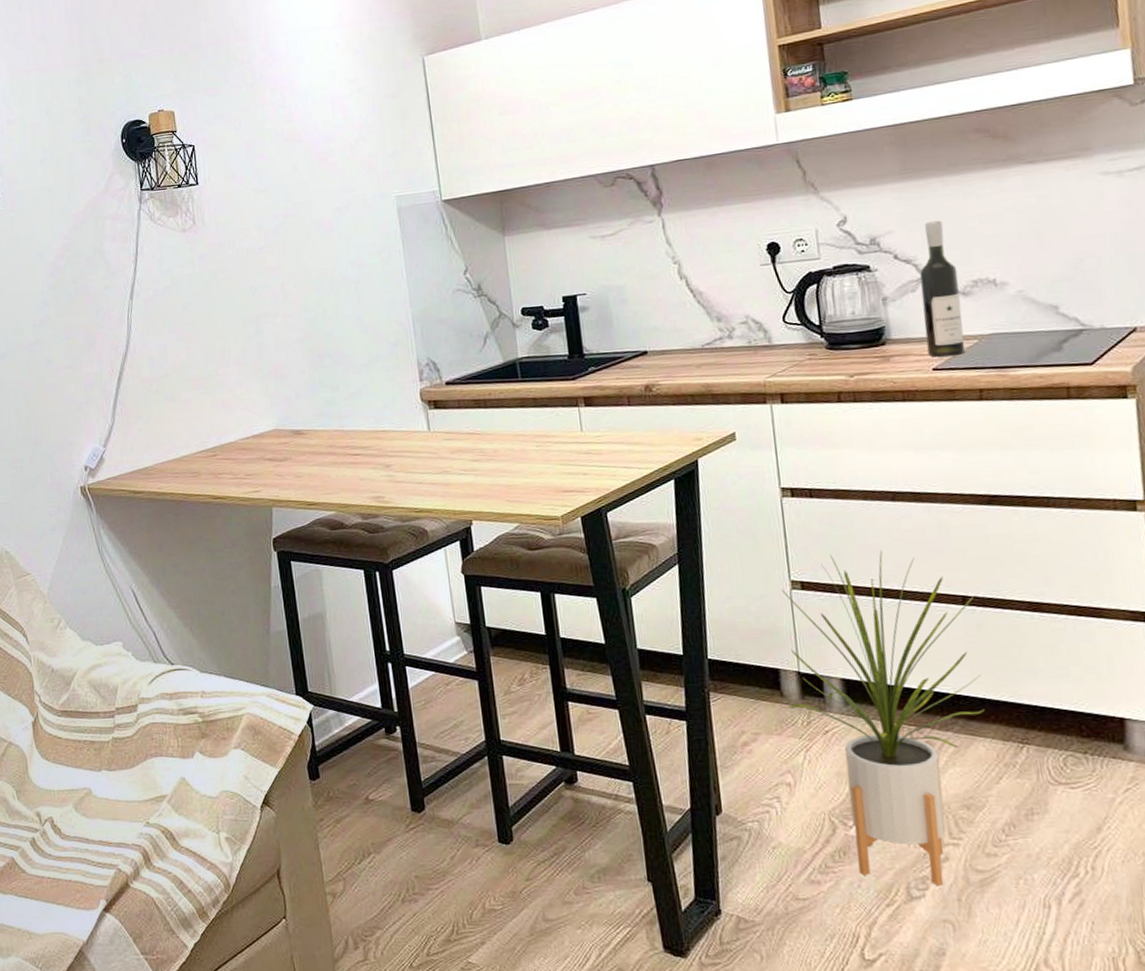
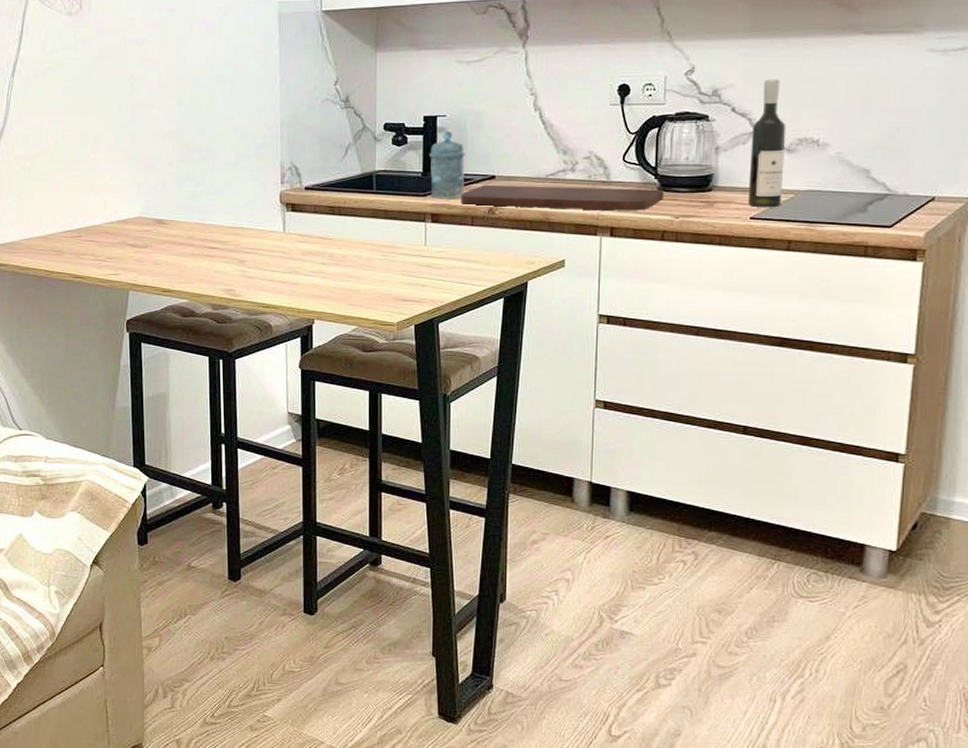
canister: none [573,308,617,382] -> present [429,130,466,199]
cutting board: none [613,348,834,385] -> present [461,184,665,211]
house plant: present [782,550,985,886] -> none [575,379,753,677]

